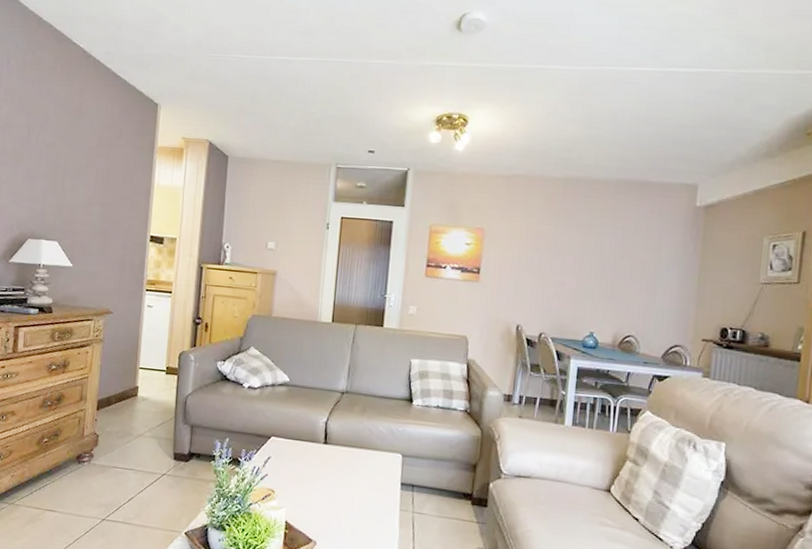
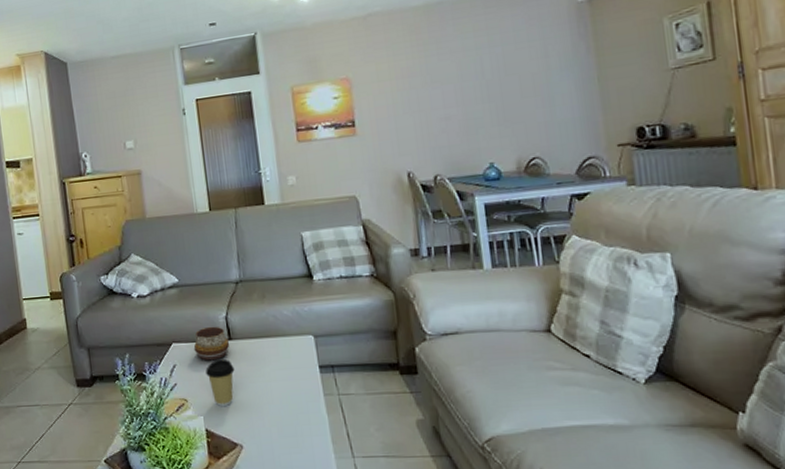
decorative bowl: none [290,427,325,460] -> present [193,326,230,361]
coffee cup: none [297,459,324,504] -> present [206,359,235,407]

